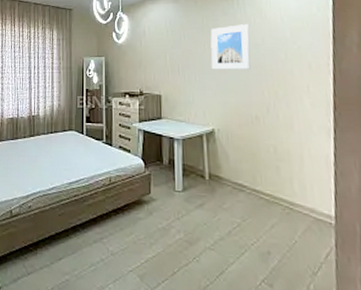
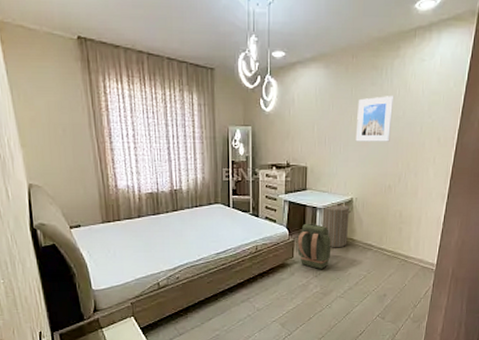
backpack: none [154,155,194,210] -> present [297,223,332,269]
laundry hamper: none [179,133,213,186] -> present [321,203,351,248]

